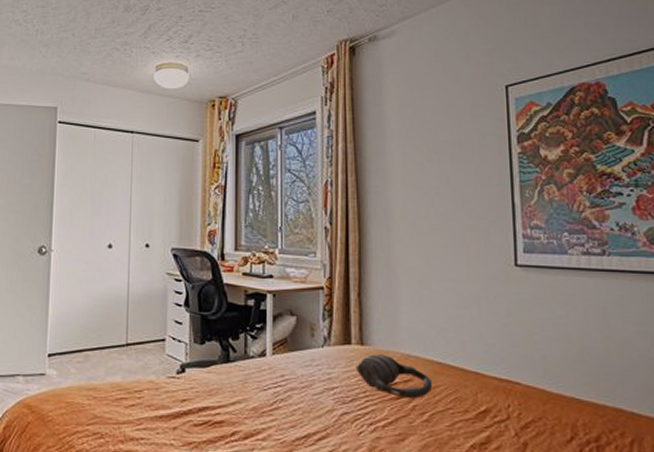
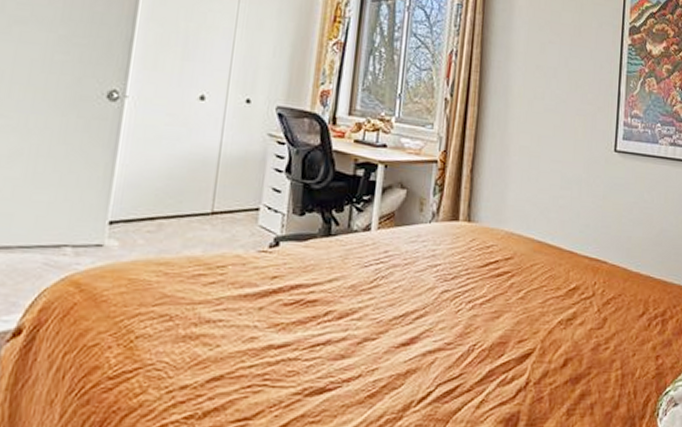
headphones: present [355,354,433,399] -> none [460,231,531,277]

